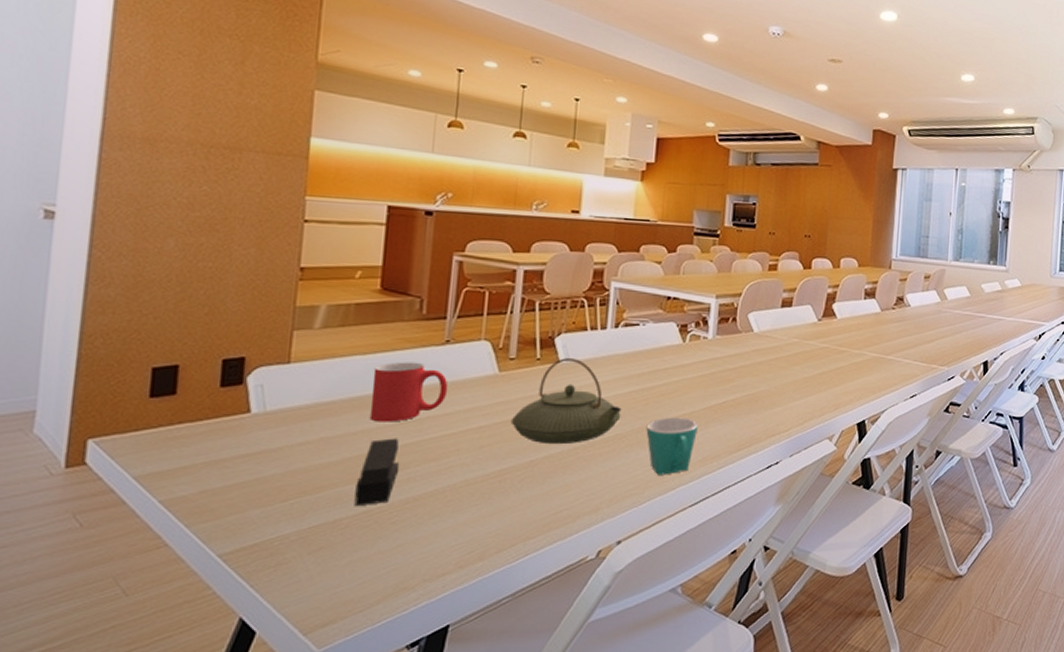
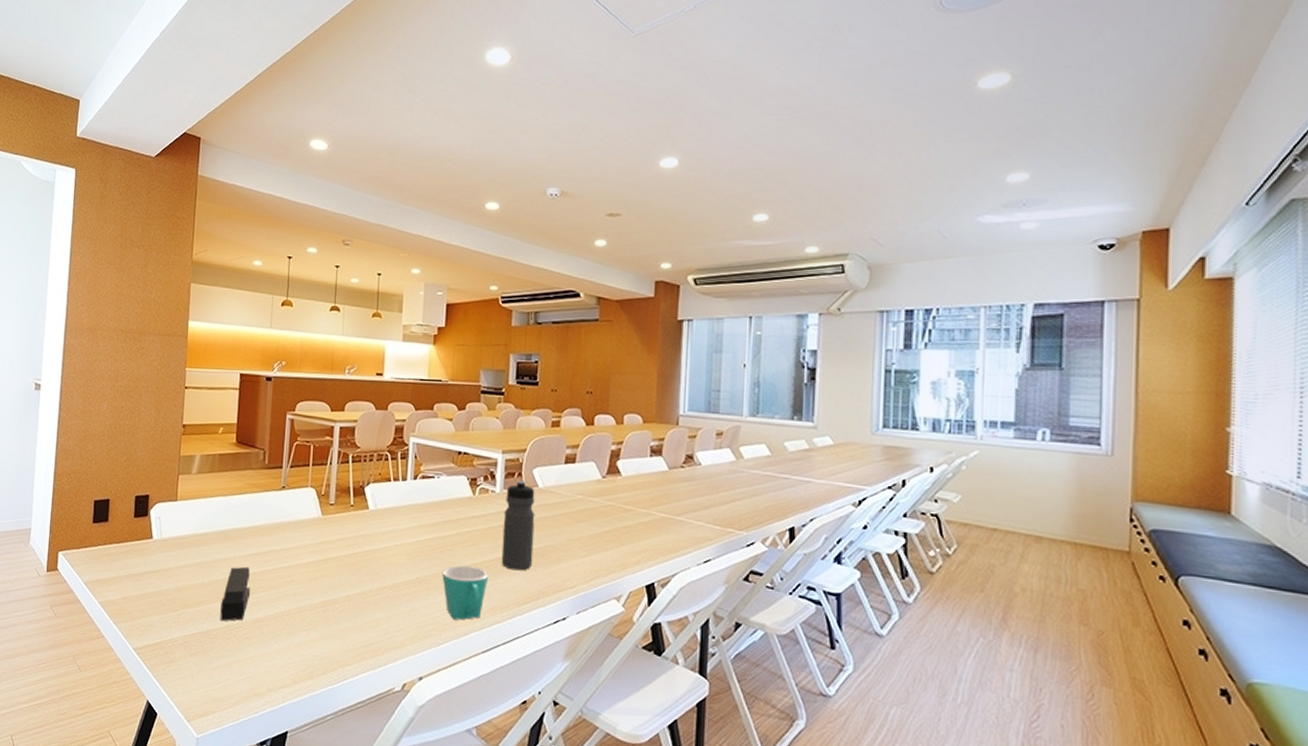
mug: present [369,362,449,422] -> none [229,503,285,554]
teapot: present [510,358,622,445] -> none [331,505,421,584]
water bottle: none [712,326,750,418] -> present [501,480,535,571]

